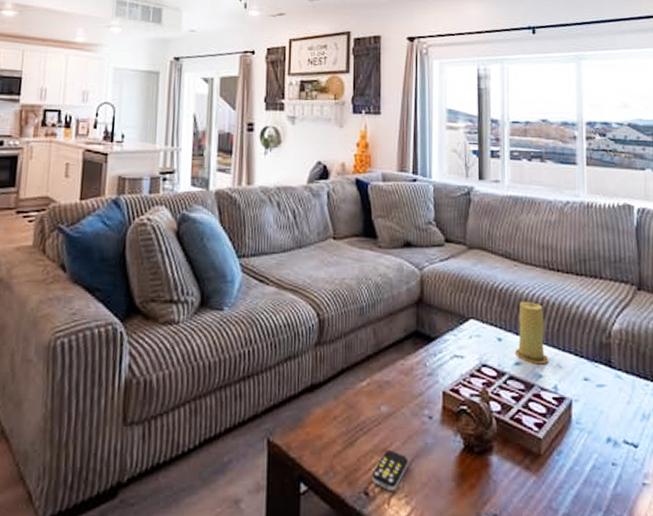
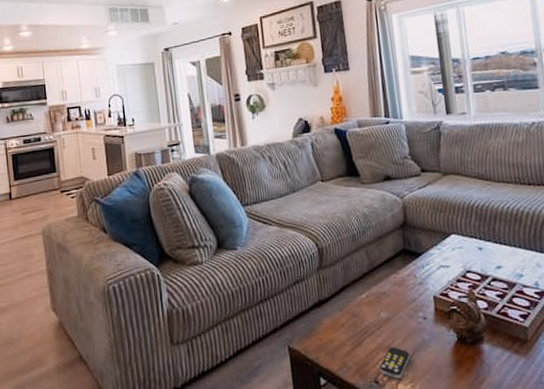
candle: present [514,300,549,363] -> none [495,213,528,265]

